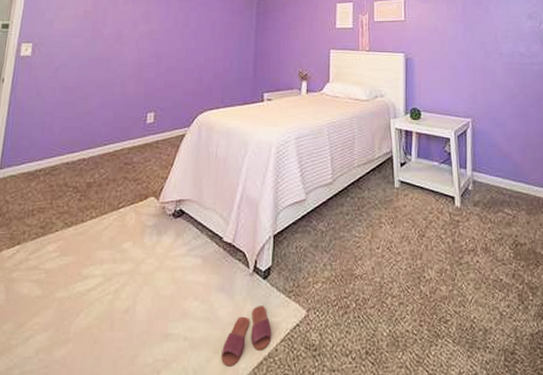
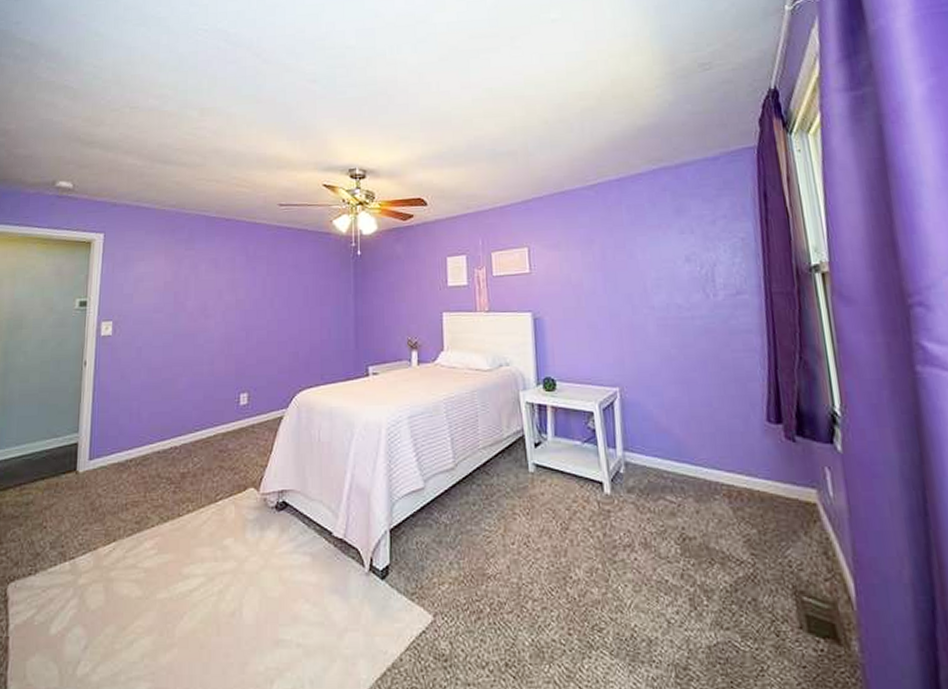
slippers: present [221,306,272,367] -> none [340,610,395,677]

